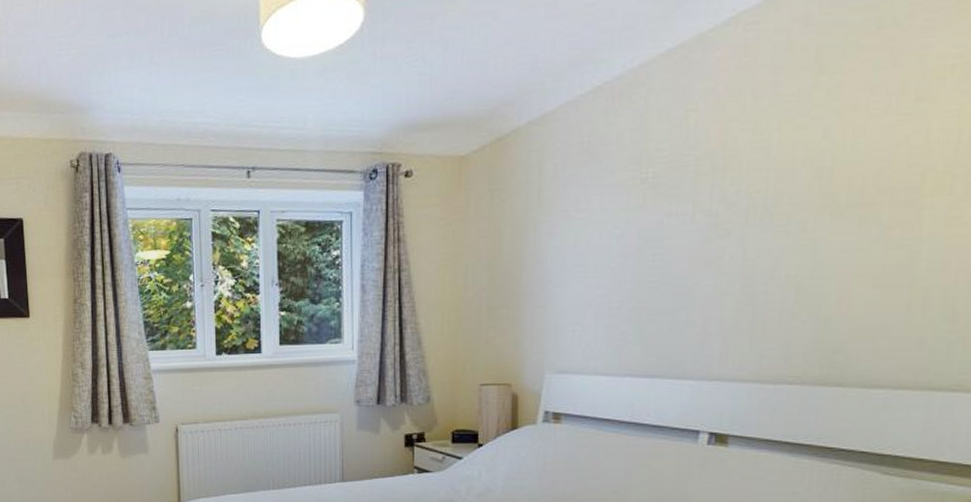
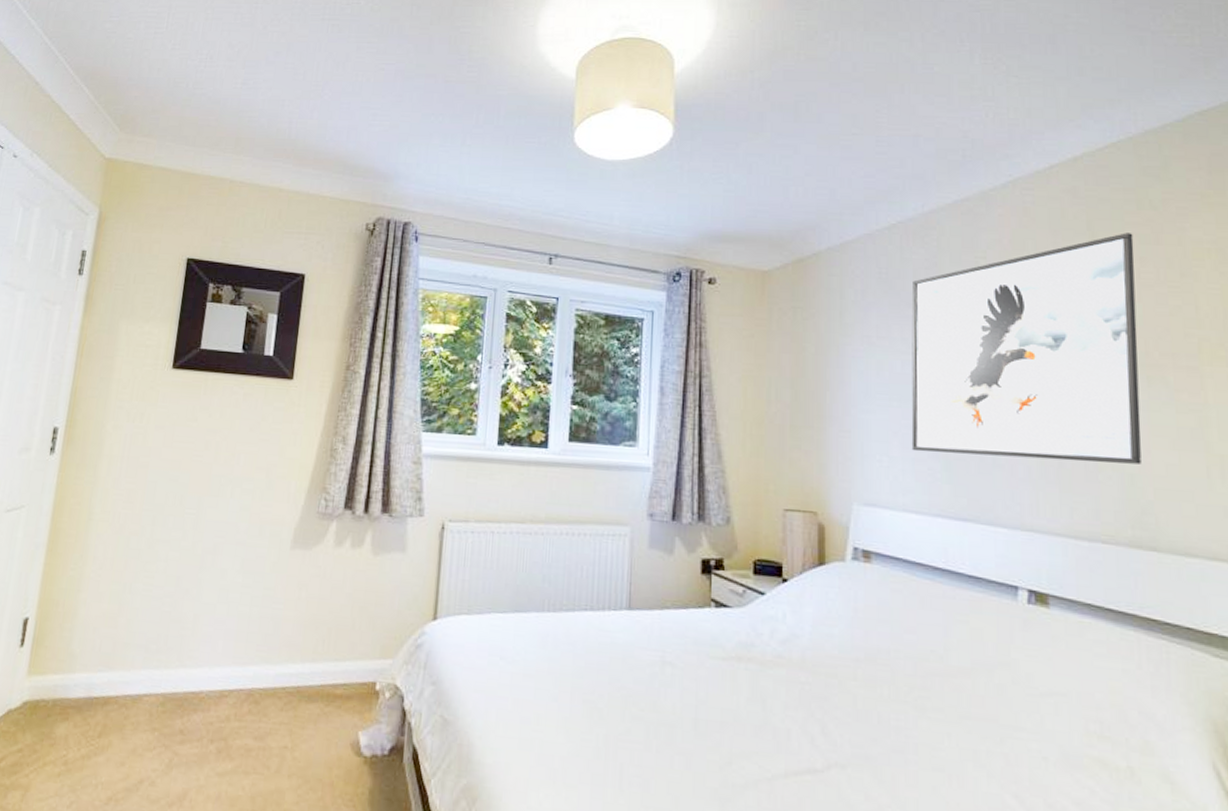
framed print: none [605,58,868,318] -> present [911,233,1141,464]

